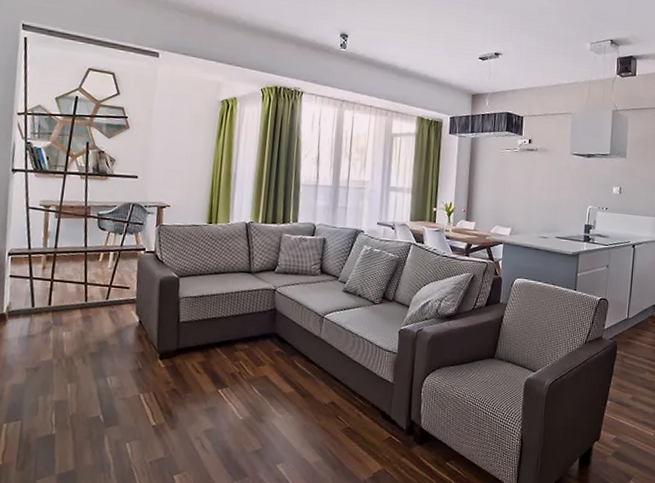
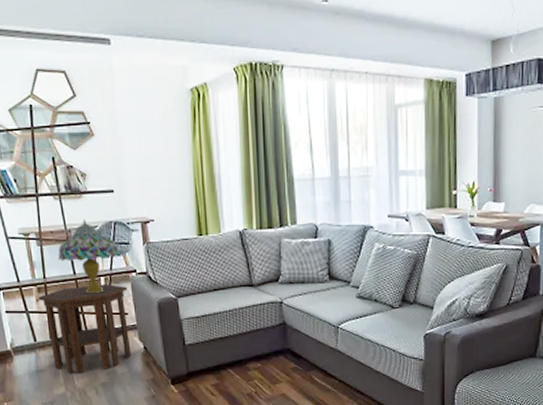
side table: none [45,258,134,341] -> present [38,283,132,373]
table lamp: none [73,198,133,267] -> present [58,219,120,294]

